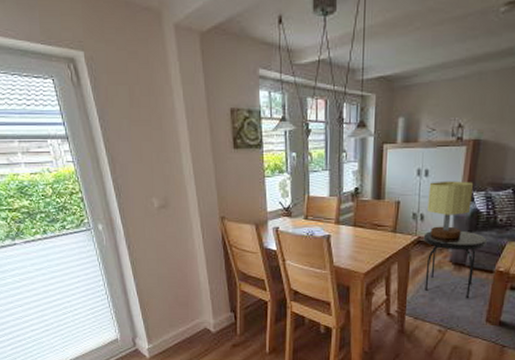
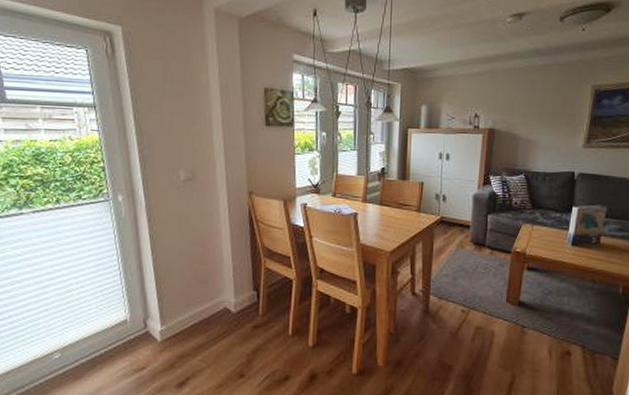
side table: present [423,230,487,299] -> none [446,212,504,279]
table lamp: present [428,181,474,238] -> none [449,164,490,219]

